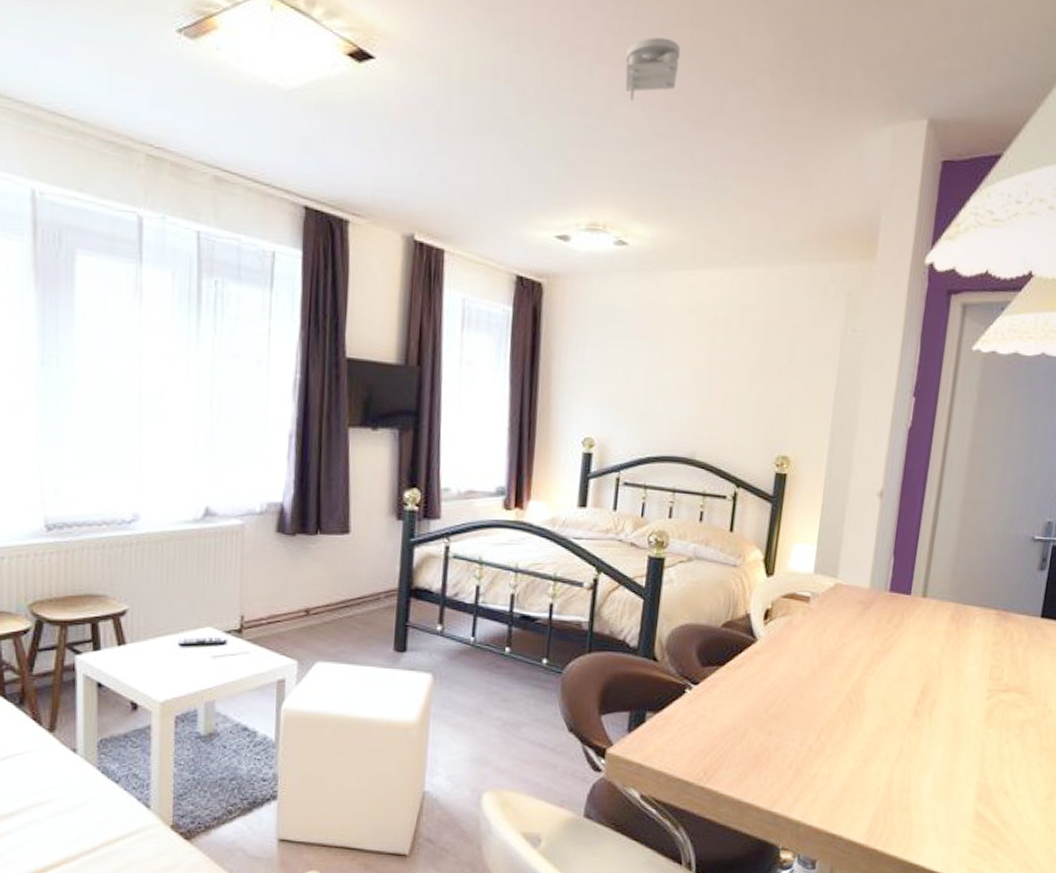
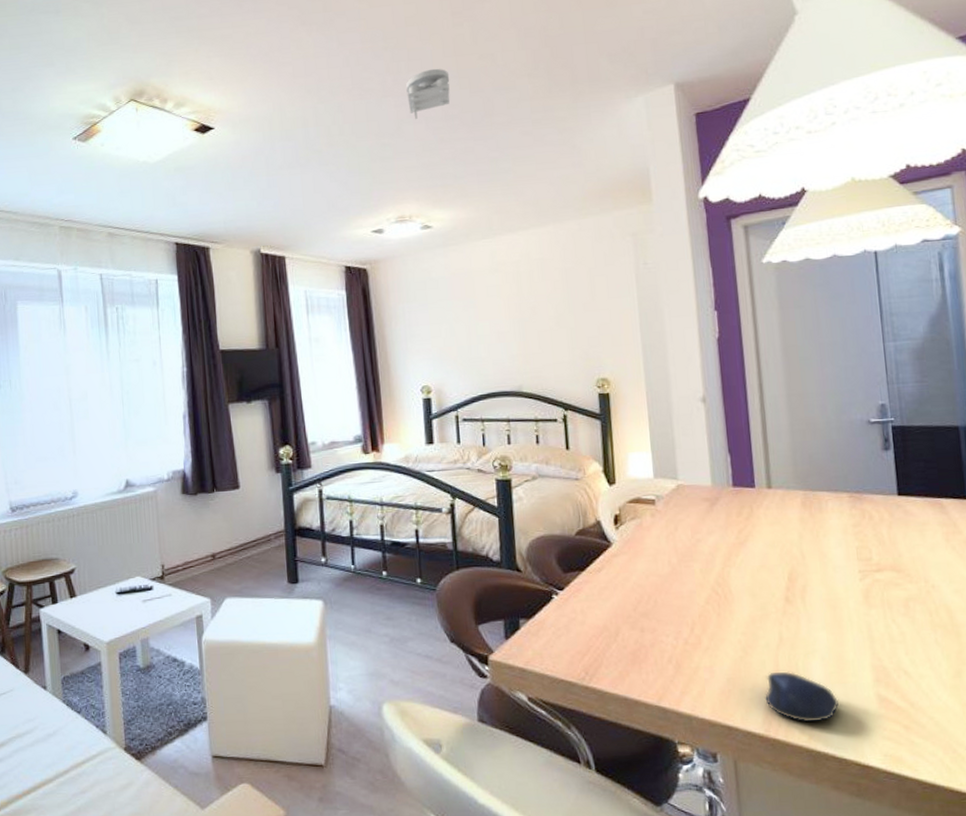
computer mouse: none [872,784,940,835] -> present [765,671,839,723]

